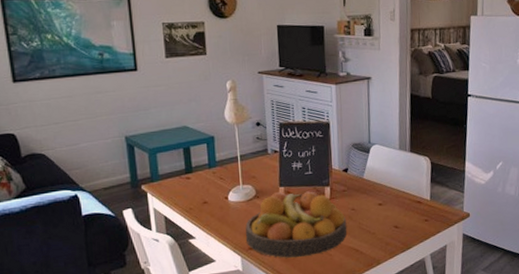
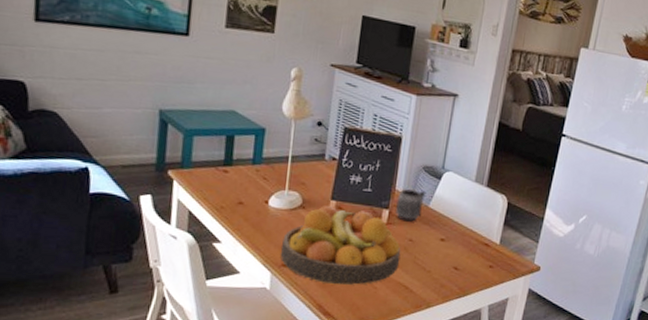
mug: none [335,165,359,194] -> present [396,188,426,222]

